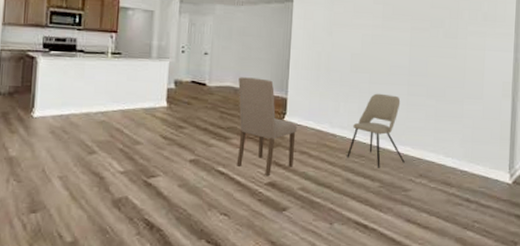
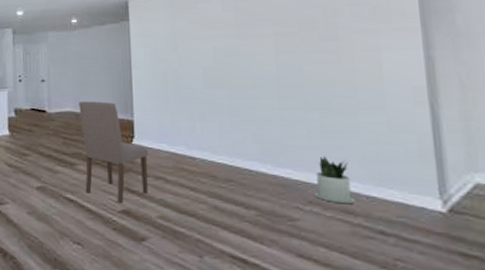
dining chair: present [347,93,405,168] -> none [211,109,287,194]
planter: none [425,136,453,177] -> present [315,155,356,205]

